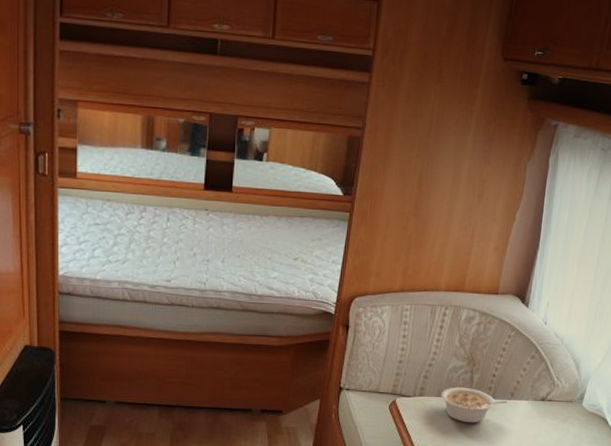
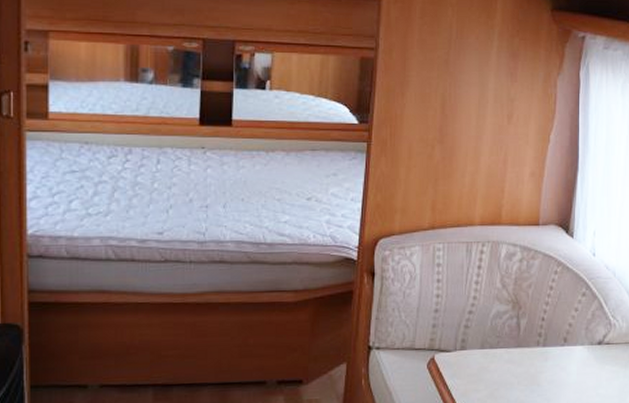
legume: present [440,387,508,423] -> none [485,335,561,378]

